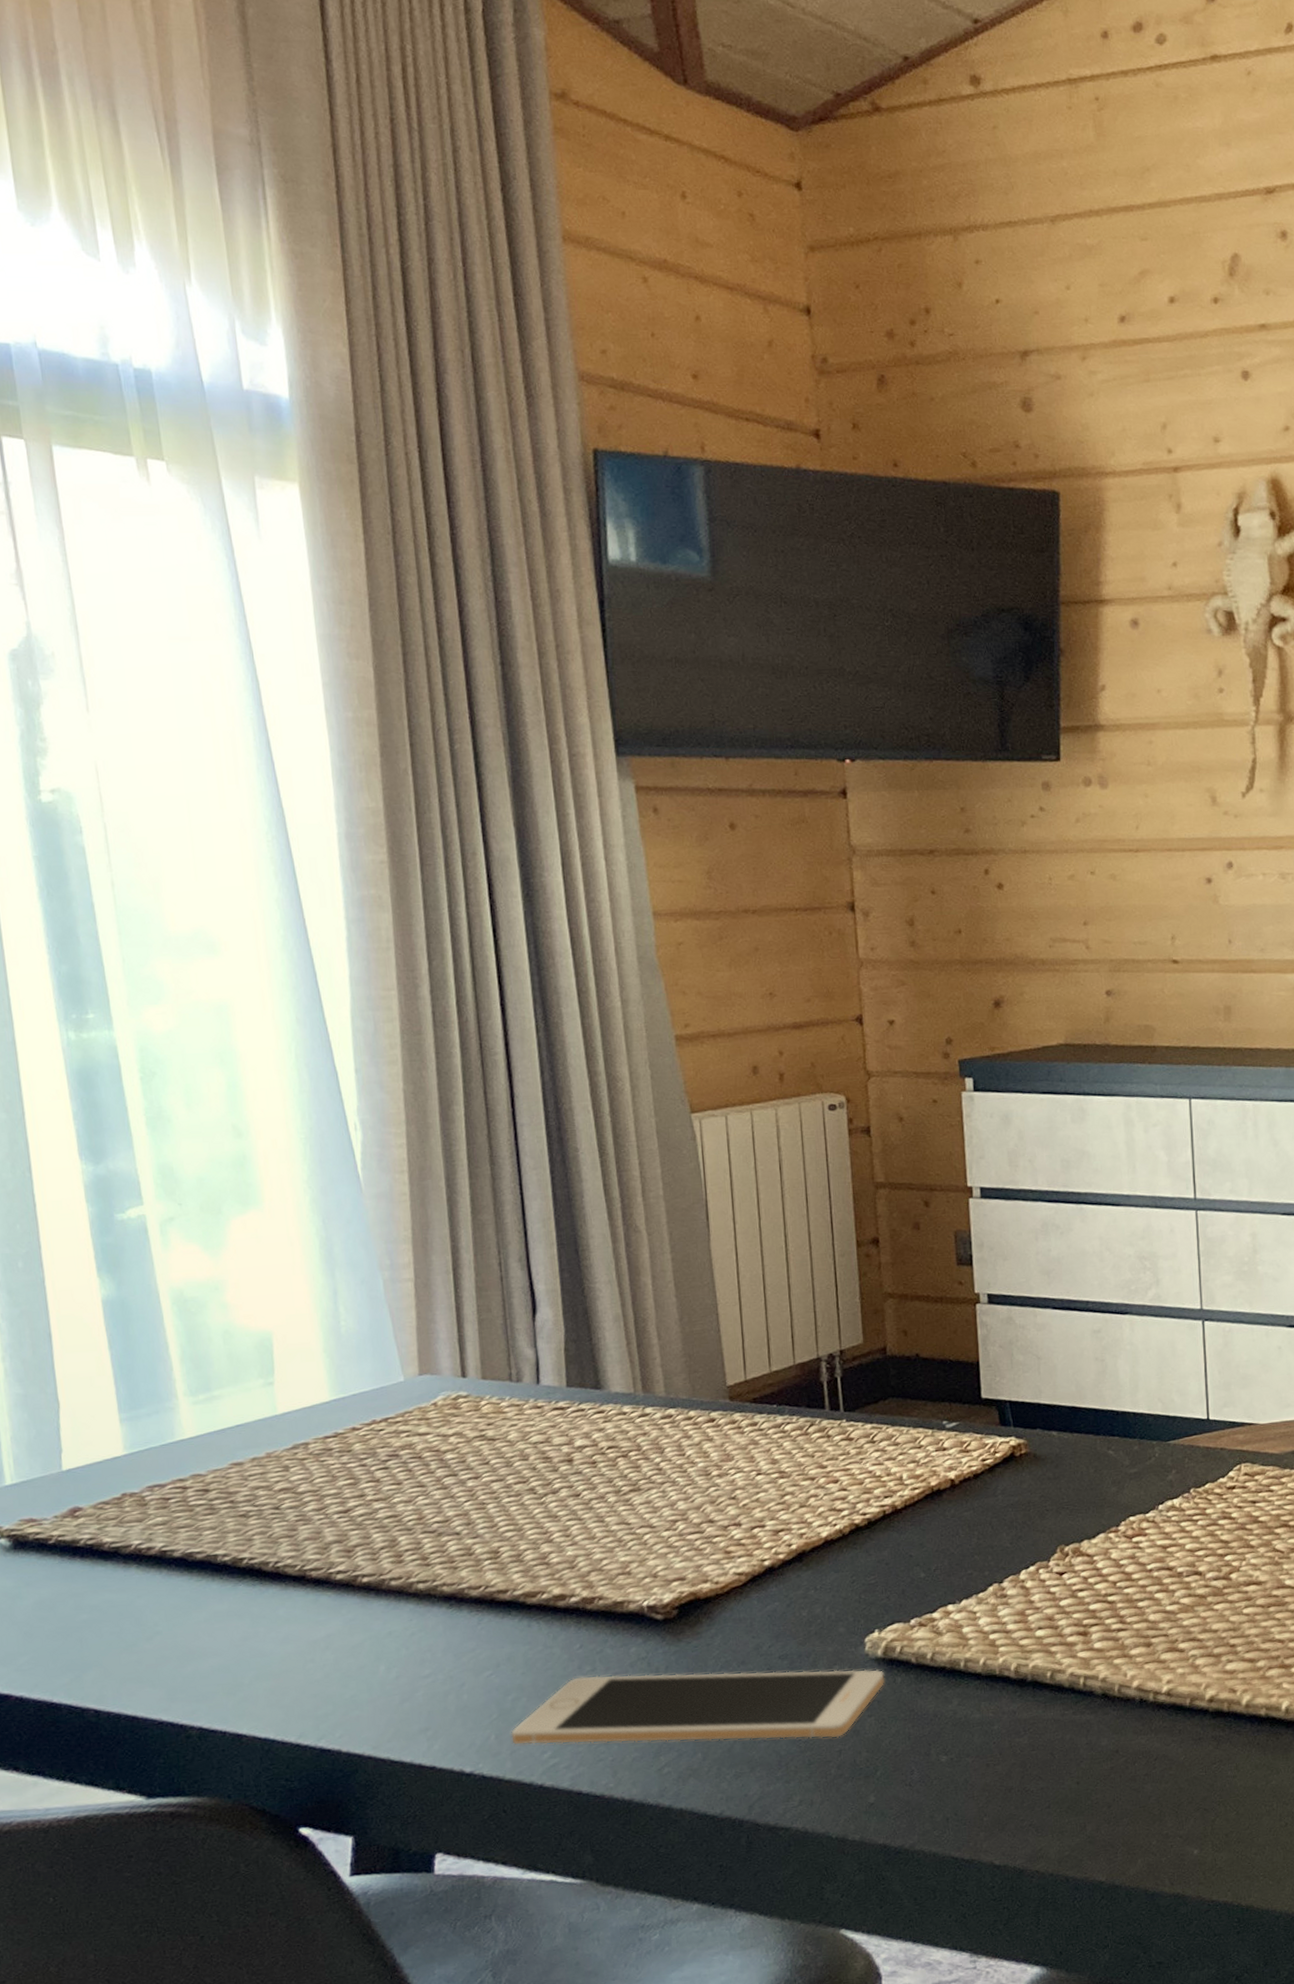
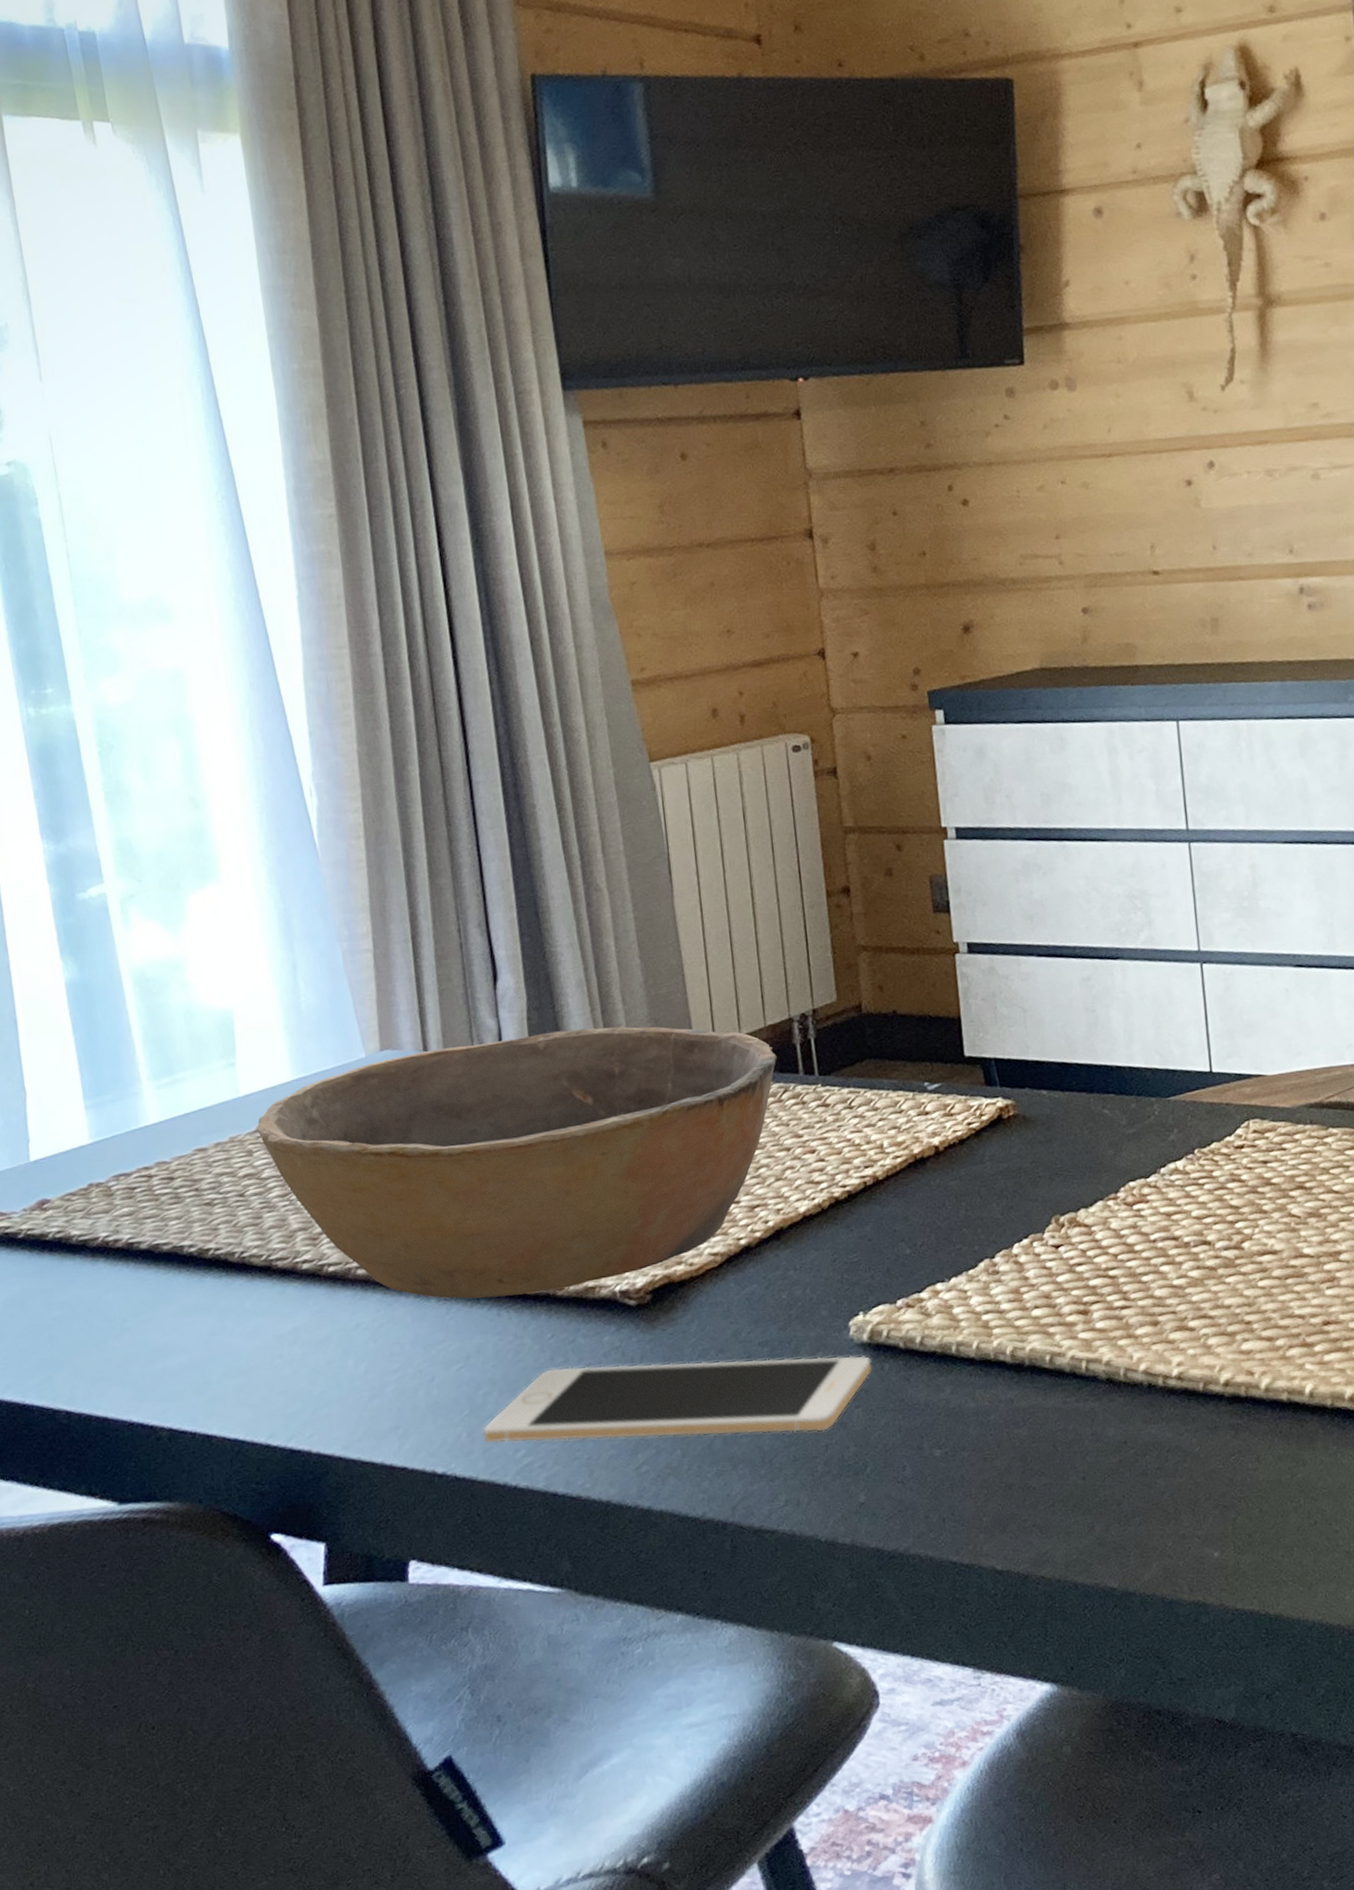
bowl: none [294,1360,805,1611] -> present [257,1026,777,1299]

